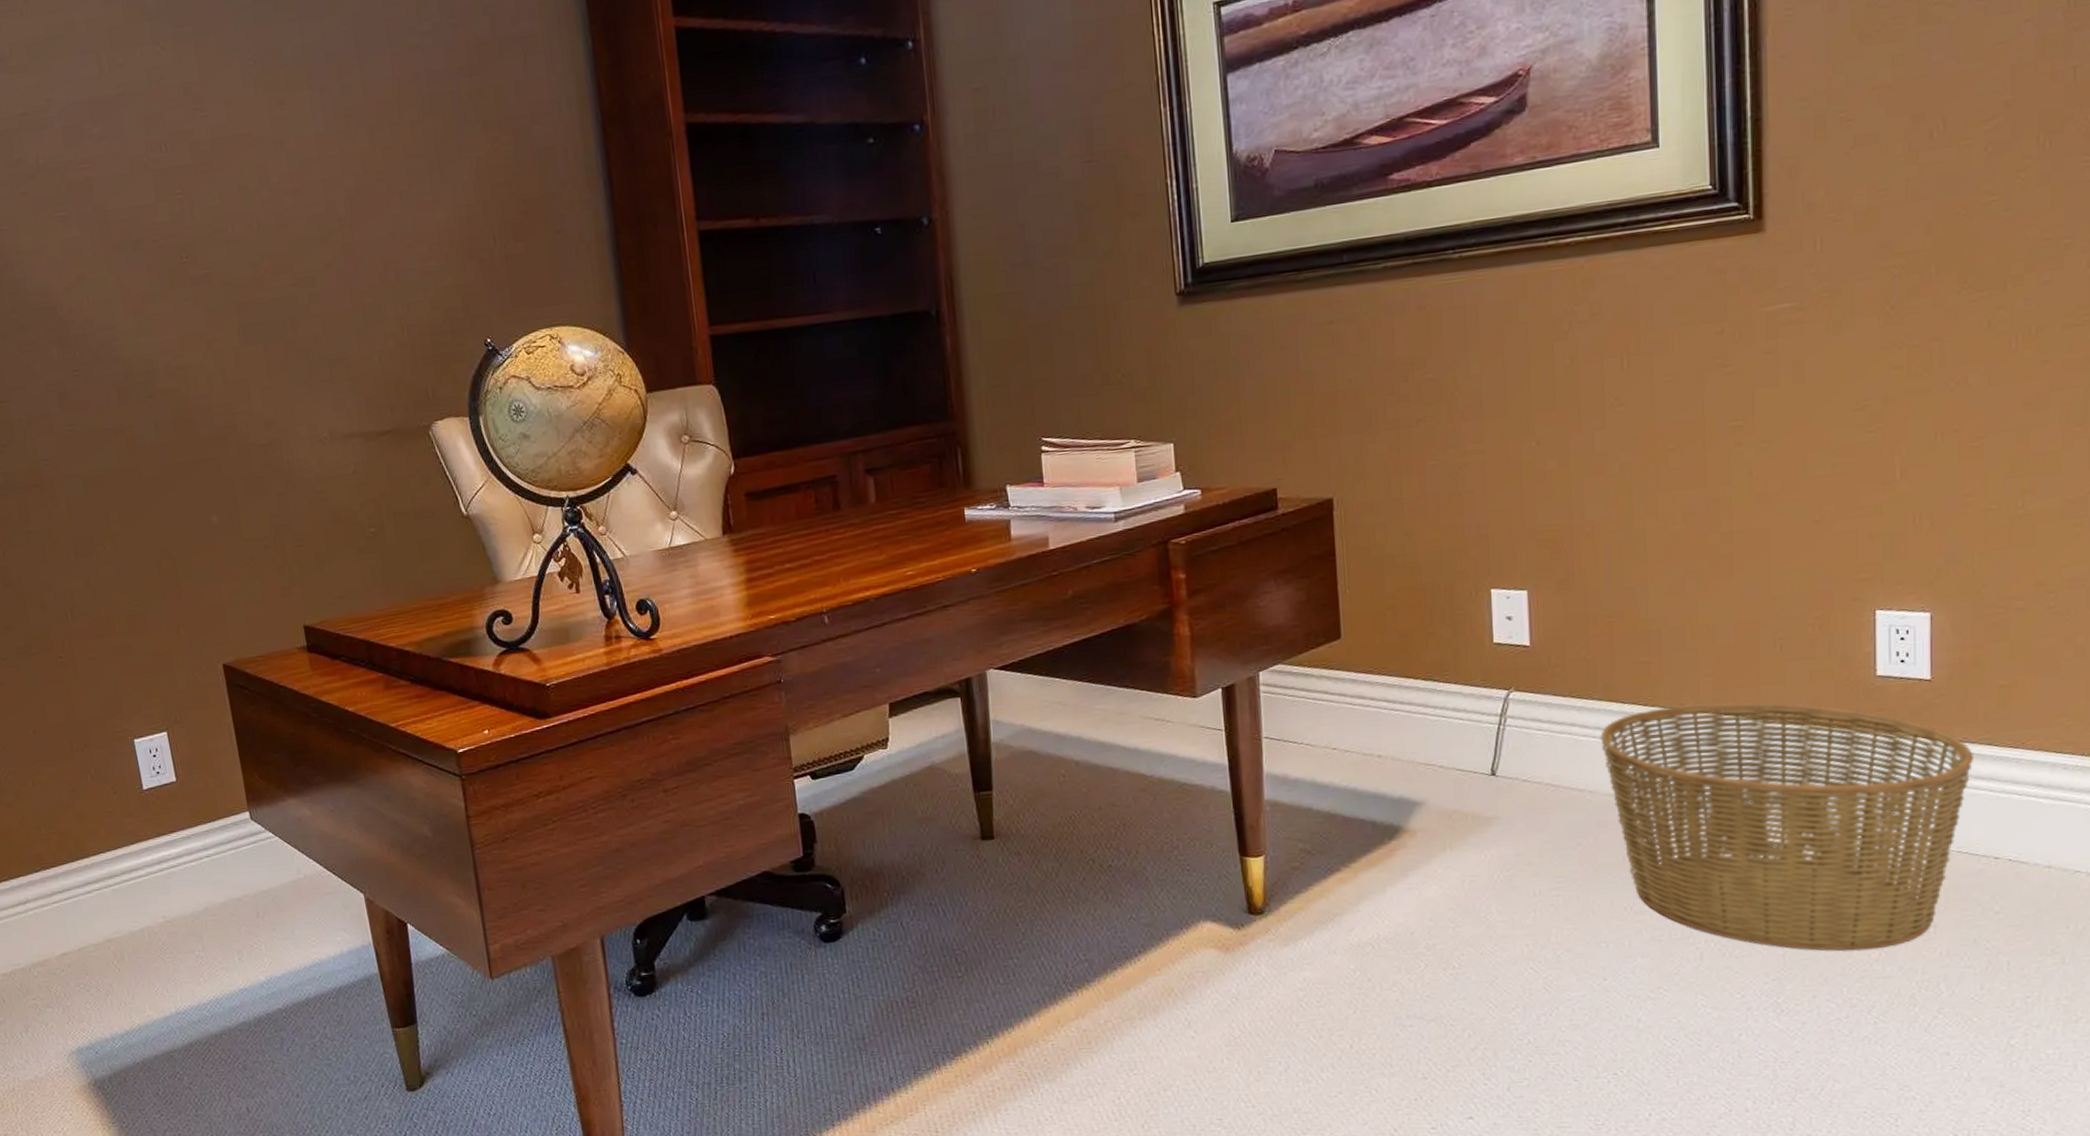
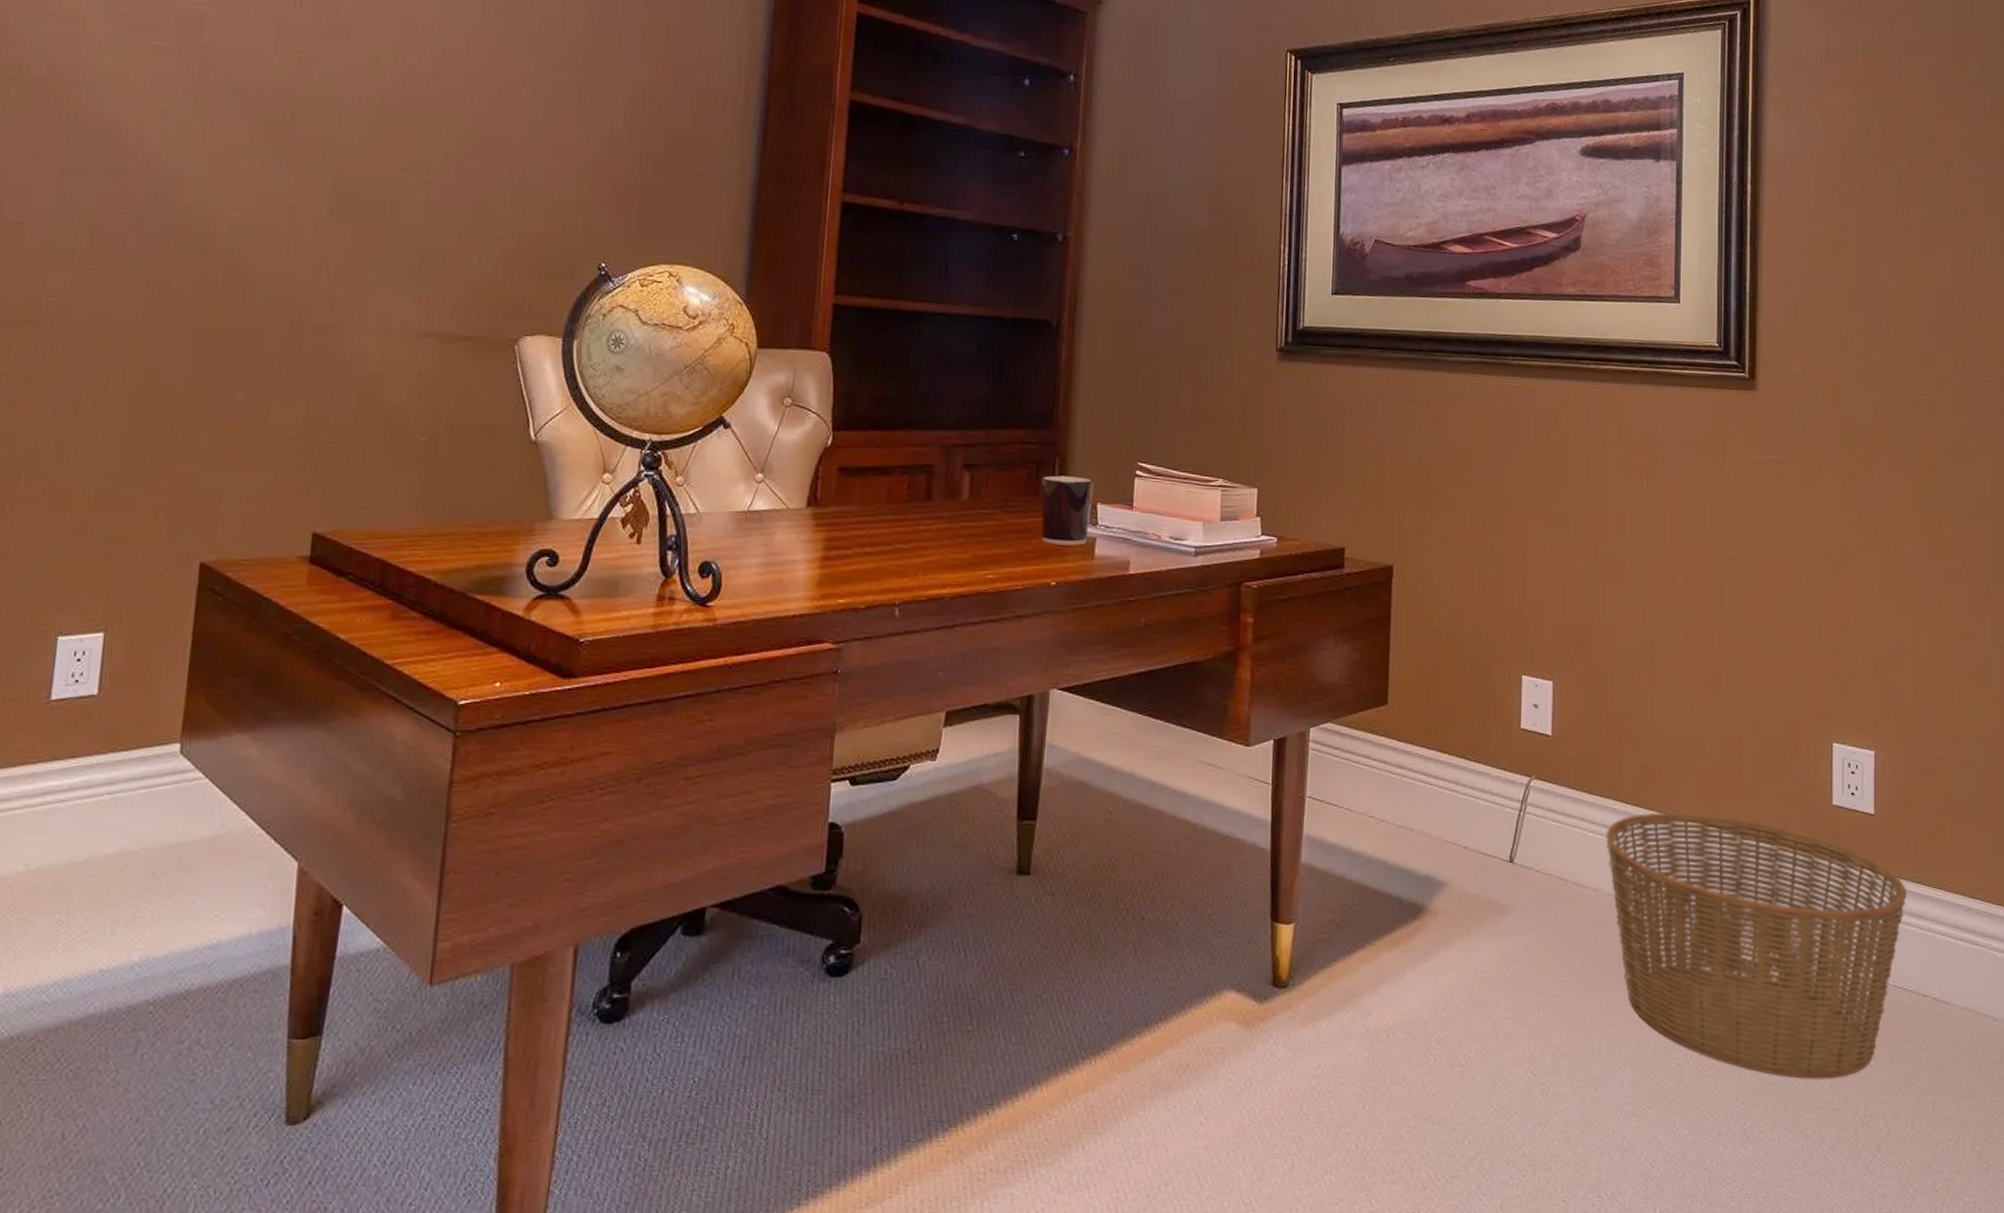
mug: none [945,462,1002,534] -> present [1040,475,1094,546]

